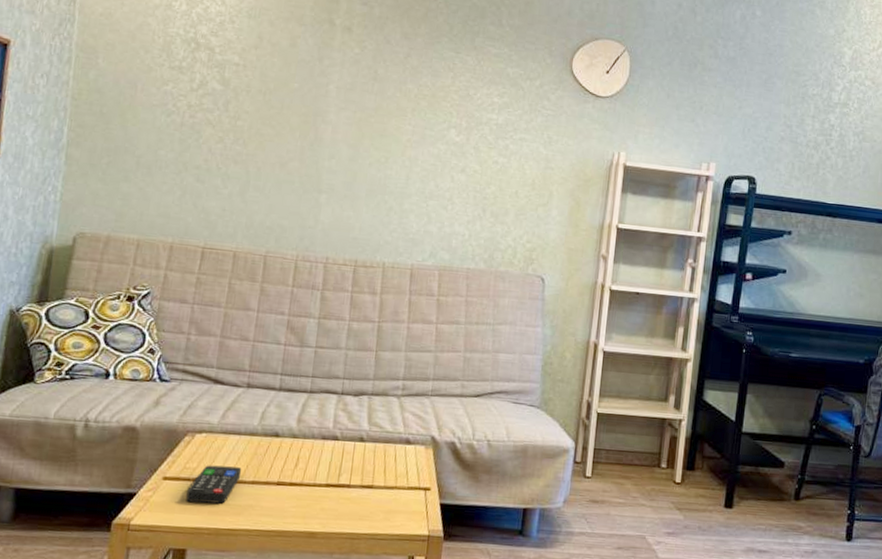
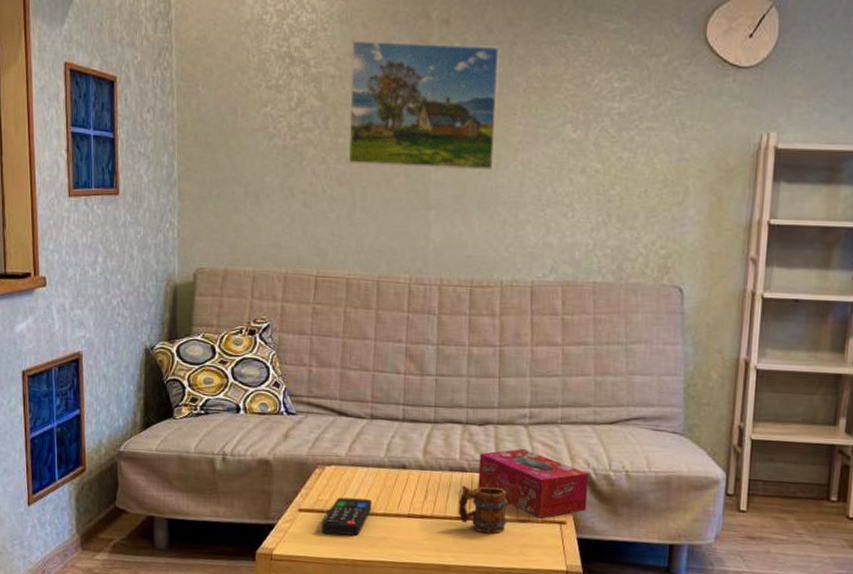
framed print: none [245,35,396,163] -> present [348,40,500,171]
mug: none [327,454,378,500] -> present [458,486,509,534]
tissue box: none [349,419,454,485] -> present [478,449,589,518]

